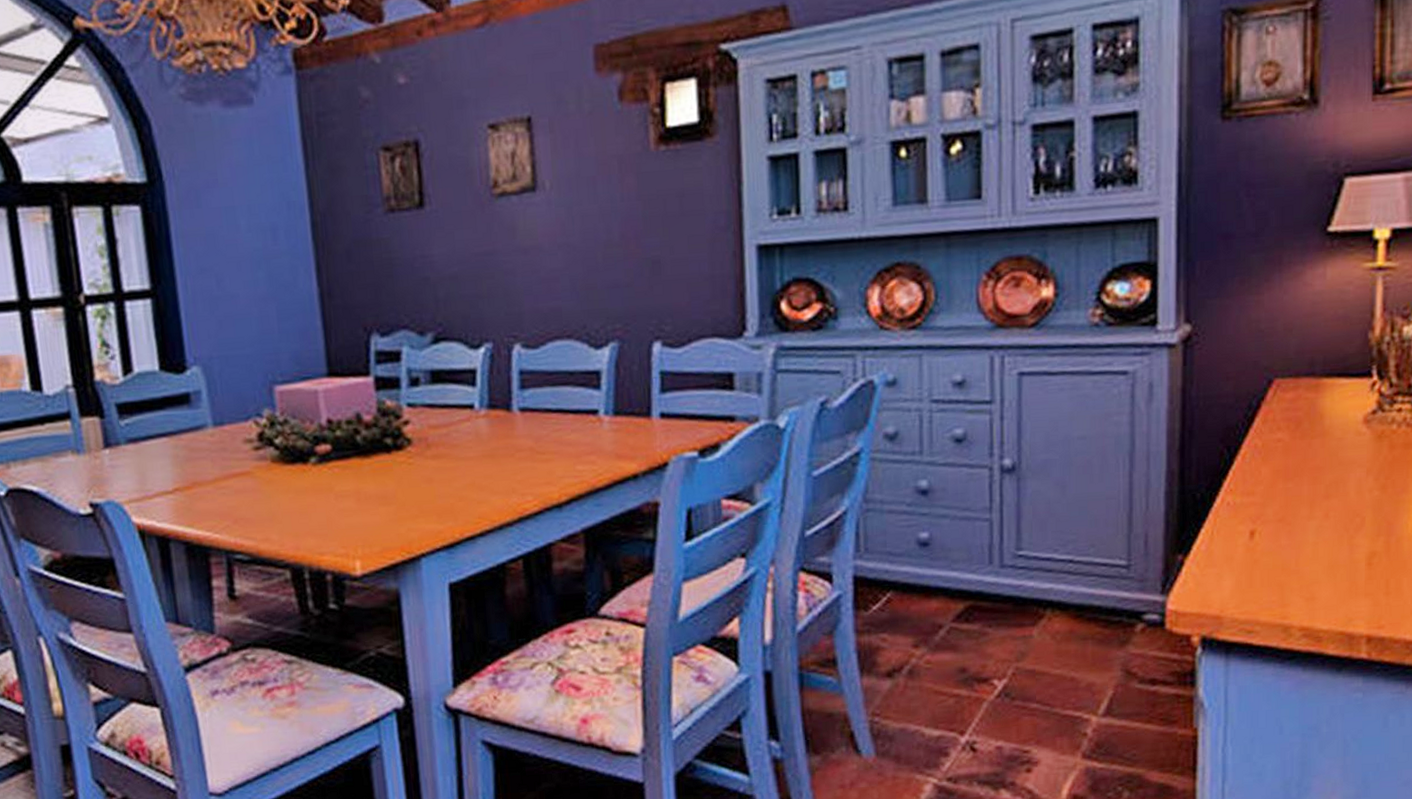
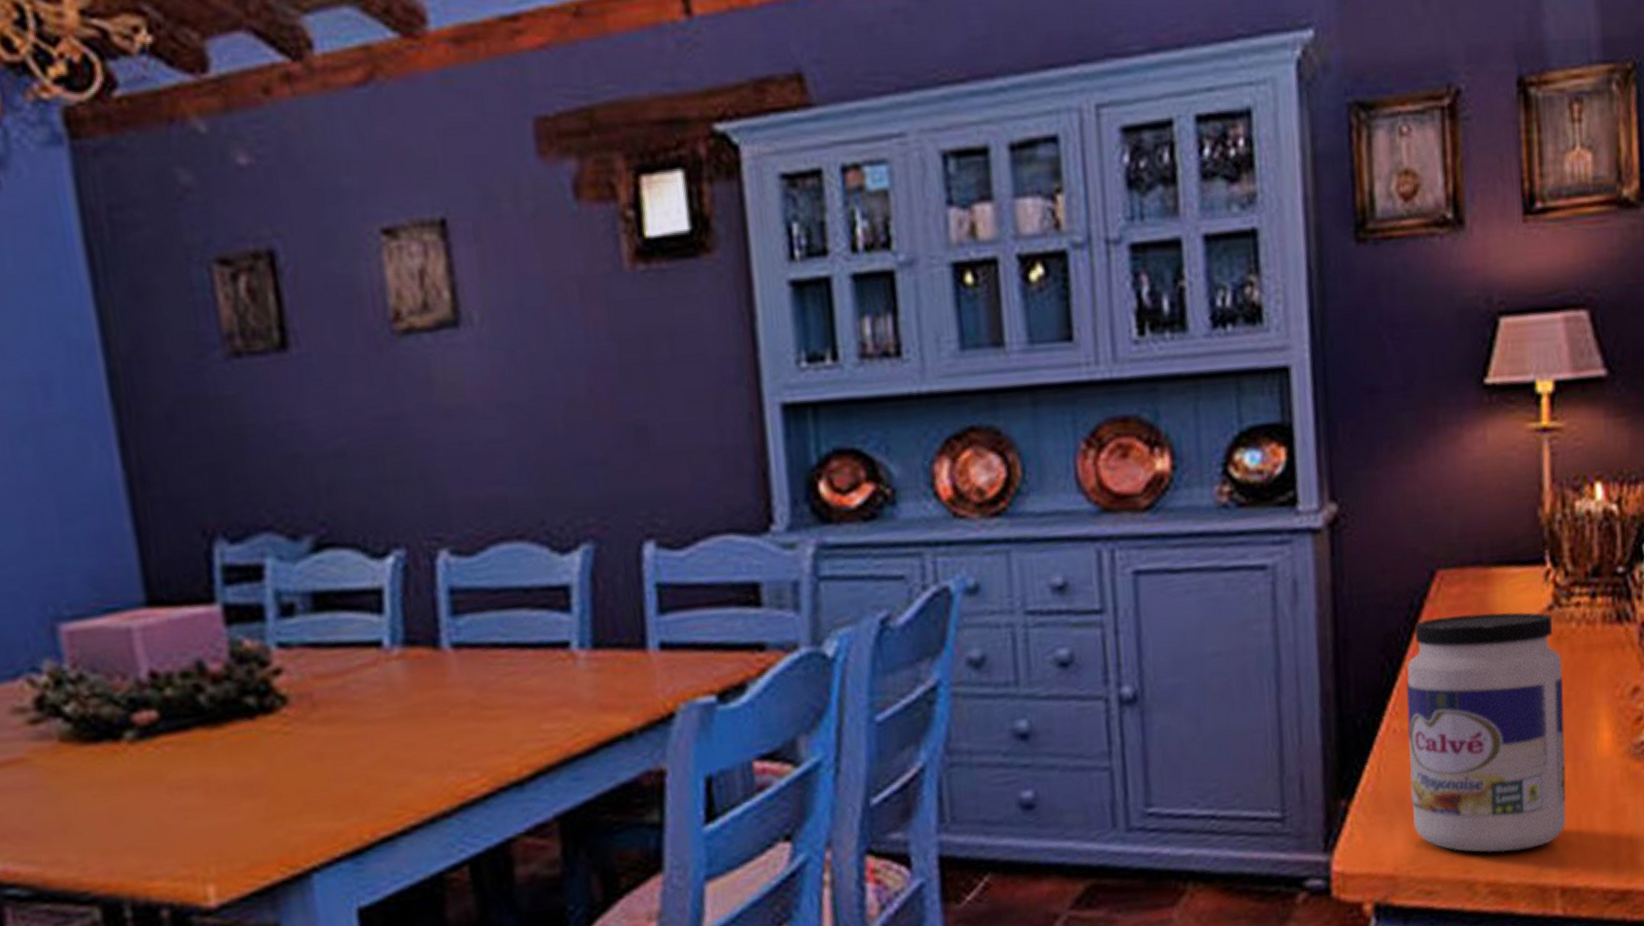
jar: none [1239,414,1382,605] -> present [1406,612,1567,853]

